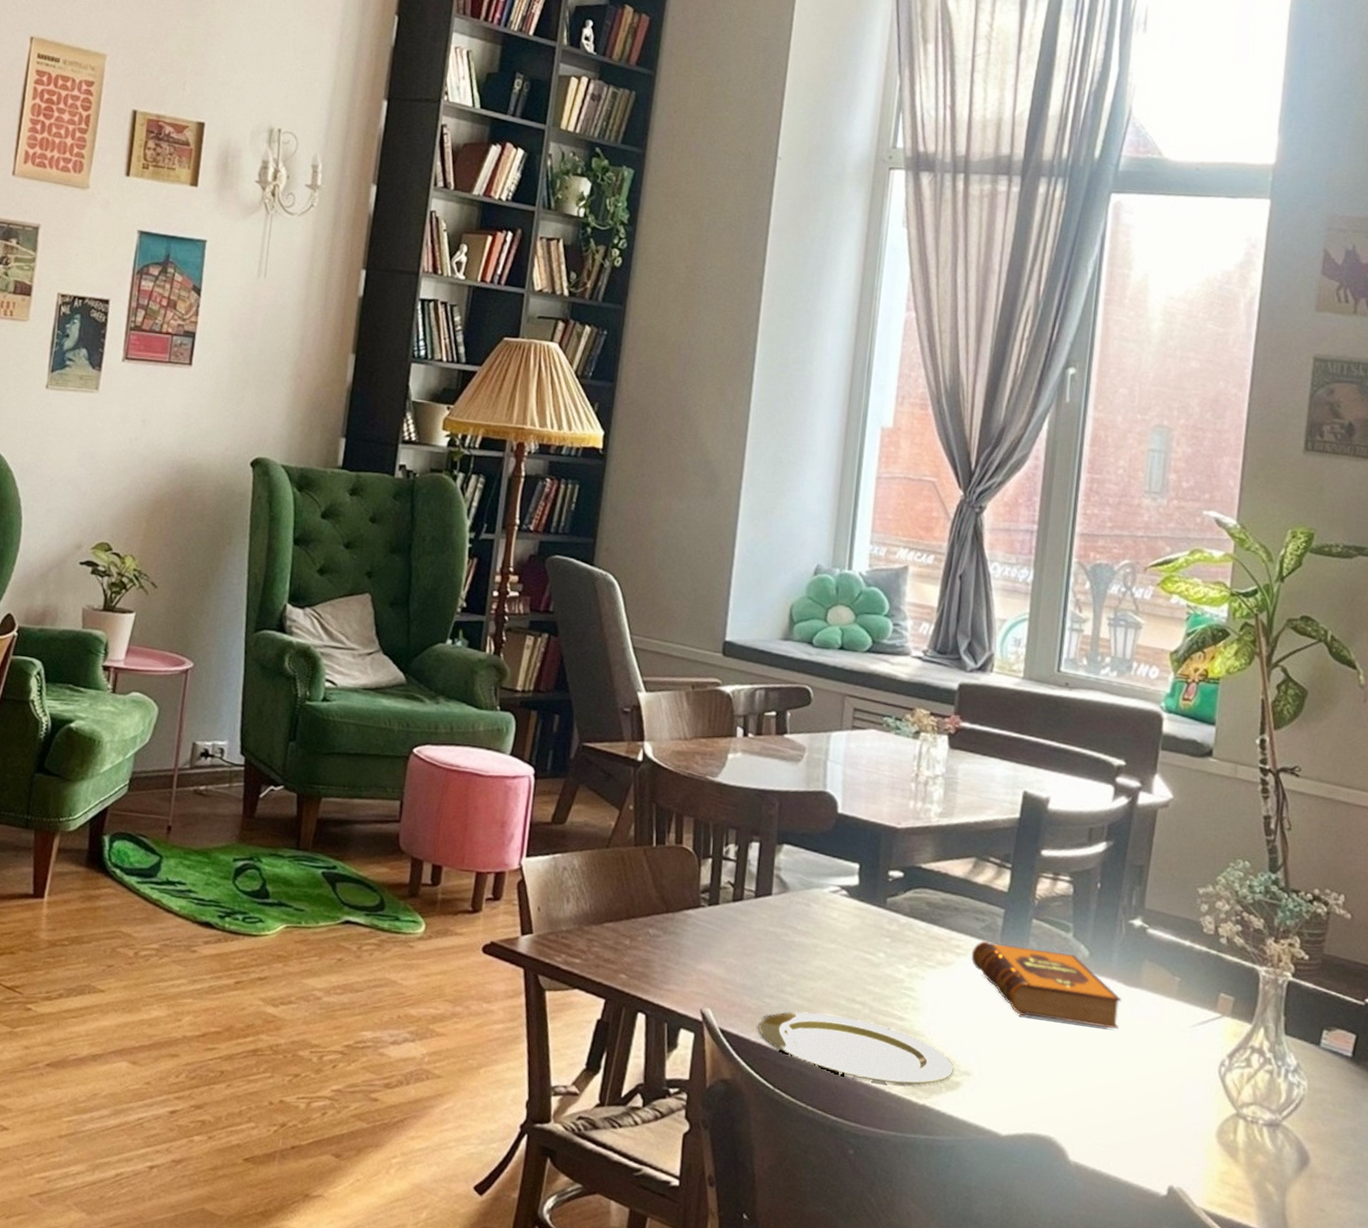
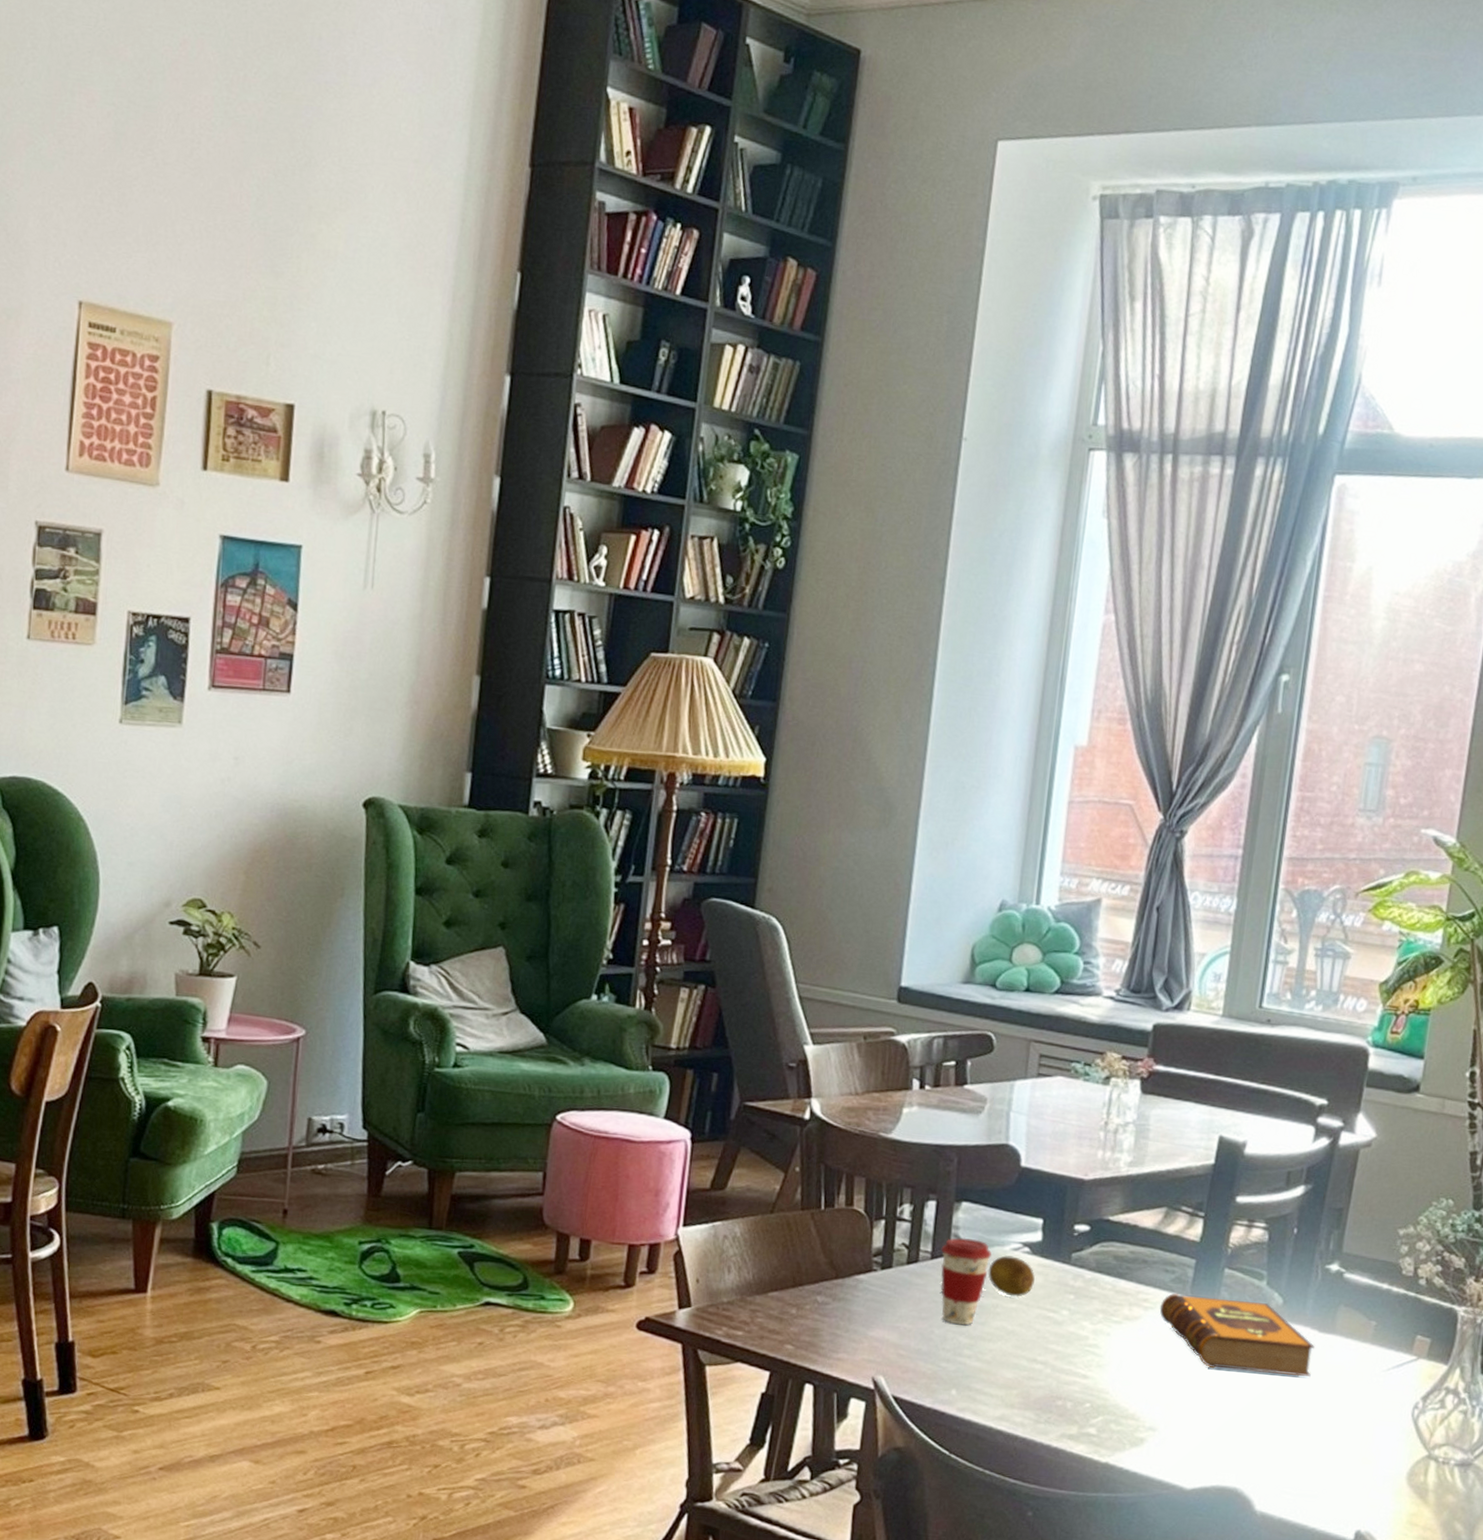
plate: present [758,1012,954,1085] -> none [933,1374,1139,1443]
coffee cup: none [764,878,812,964] -> present [940,1237,992,1326]
fruit: none [808,897,853,938] -> present [988,1255,1035,1297]

